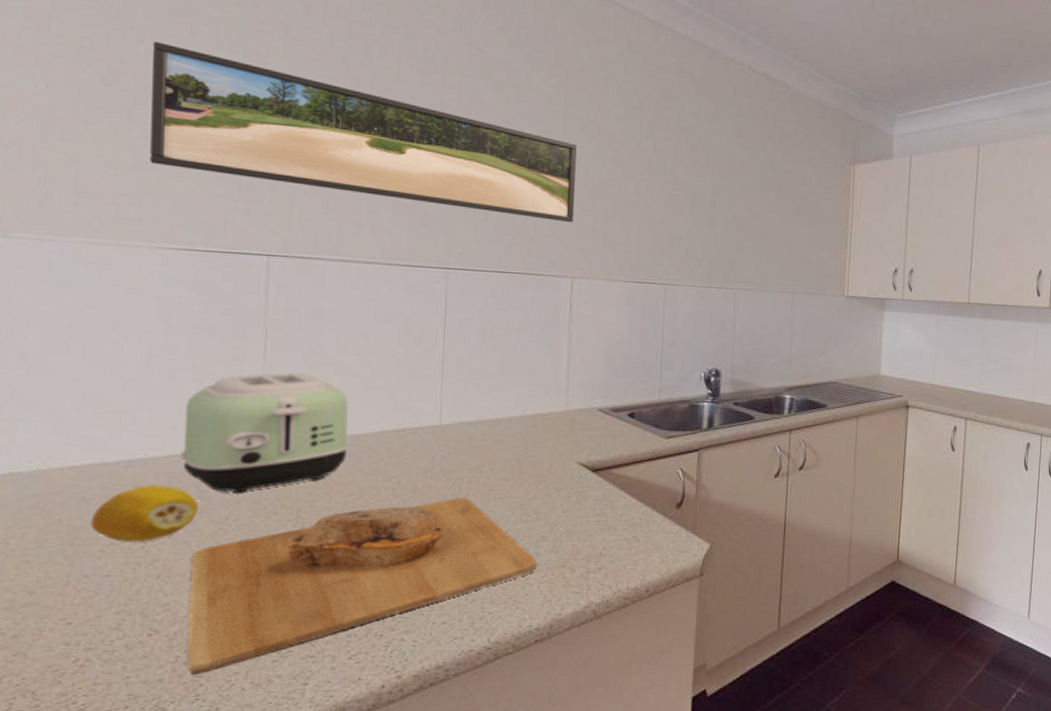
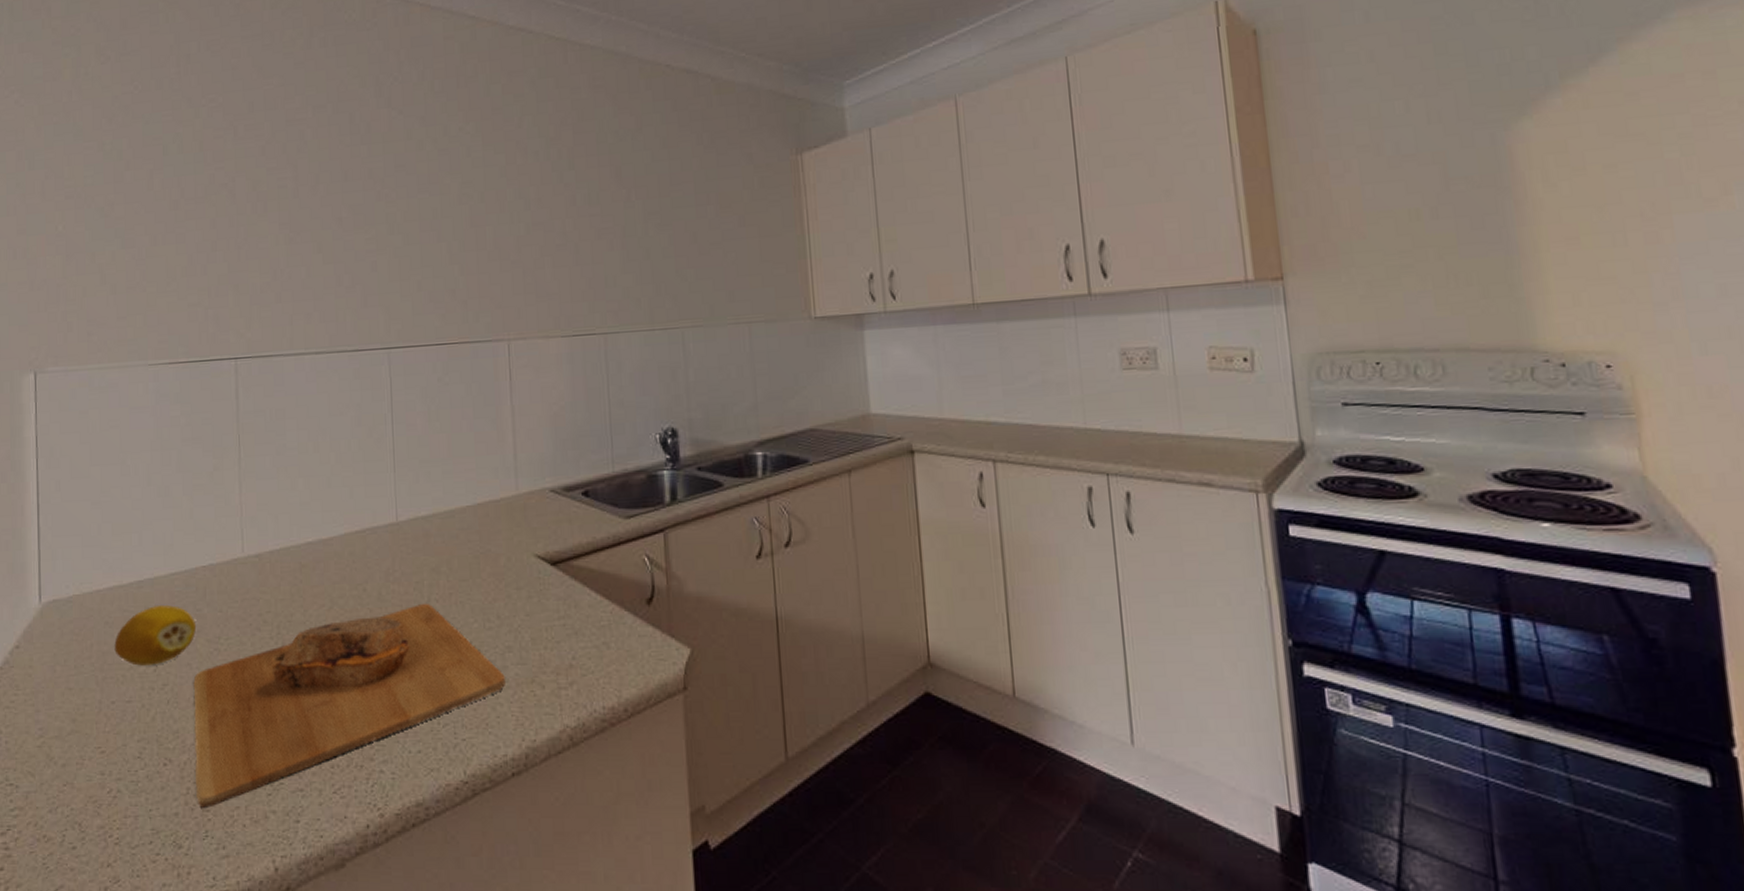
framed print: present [150,41,577,223] -> none [136,167,504,284]
toaster: present [180,373,350,493] -> none [178,478,318,610]

